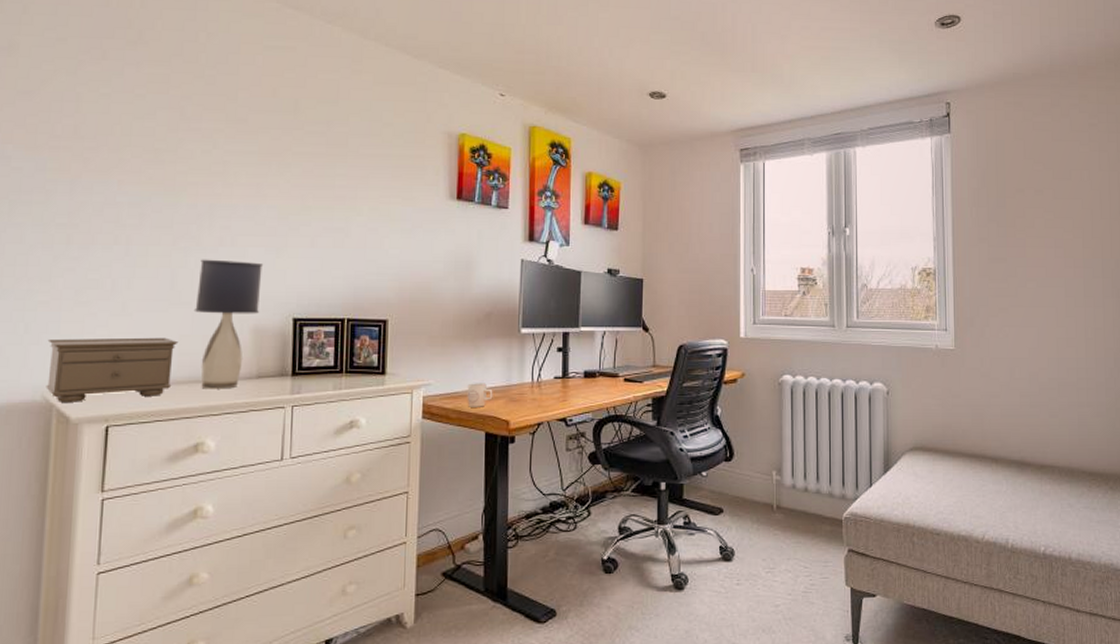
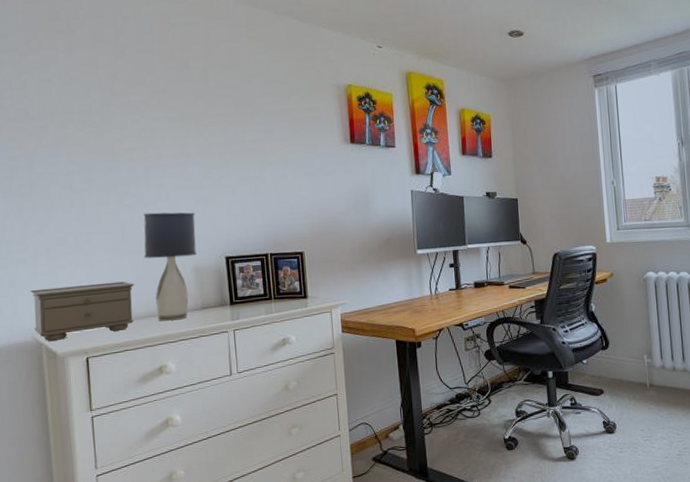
mug: present [467,383,493,407] -> none [376,299,399,320]

